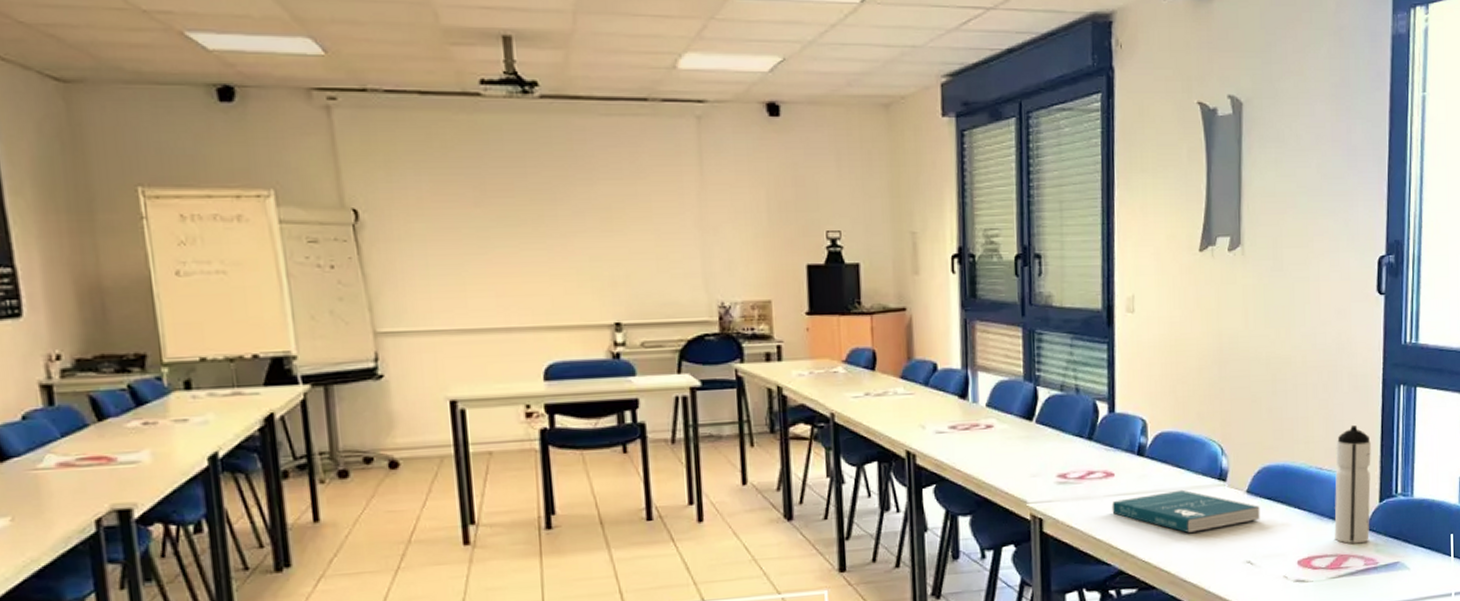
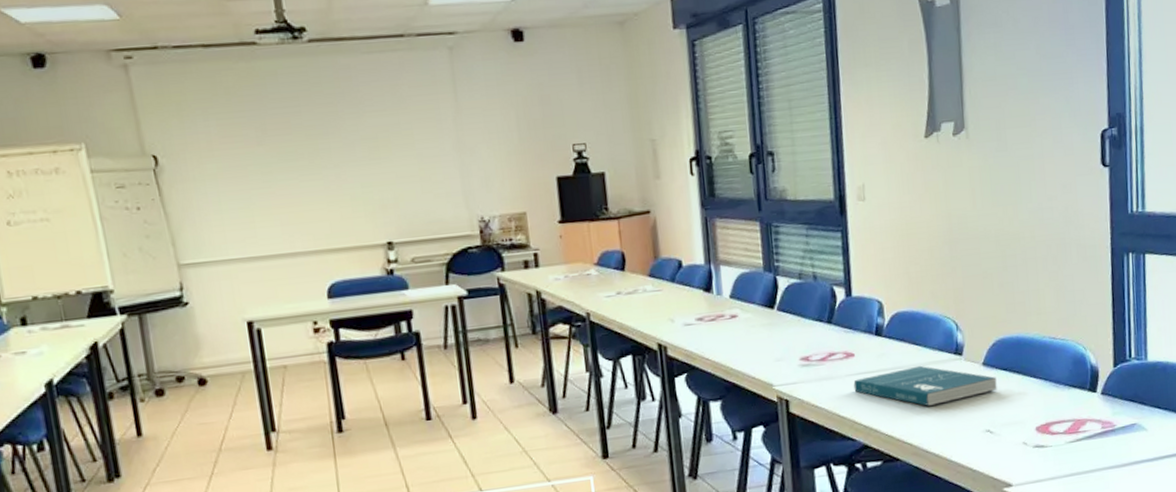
water bottle: present [1334,425,1371,544] -> none [1068,295,1106,409]

